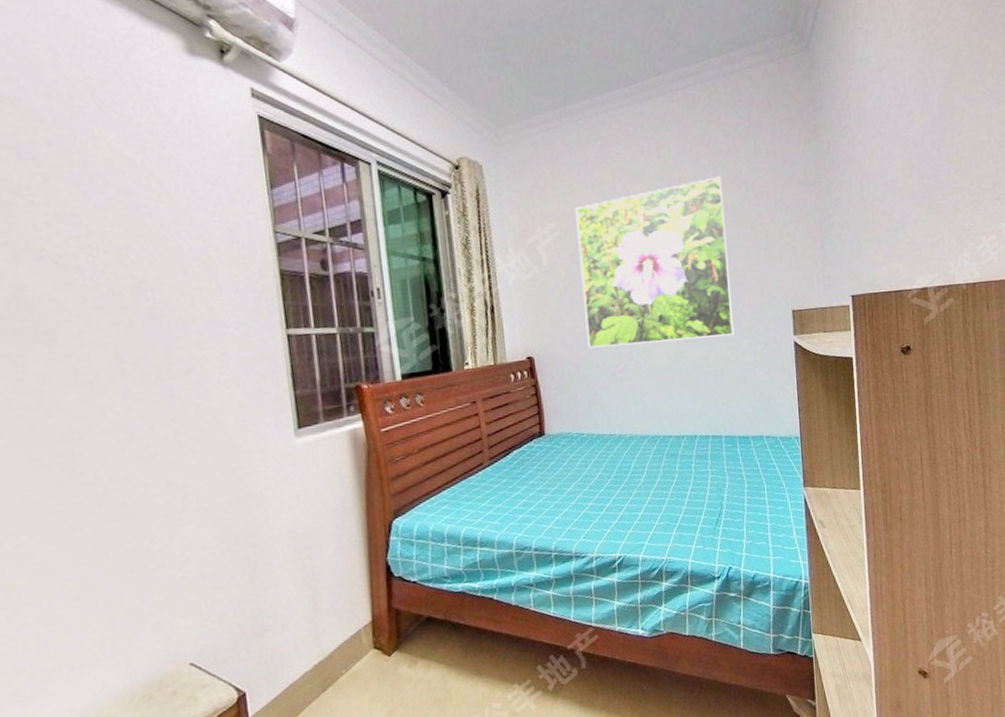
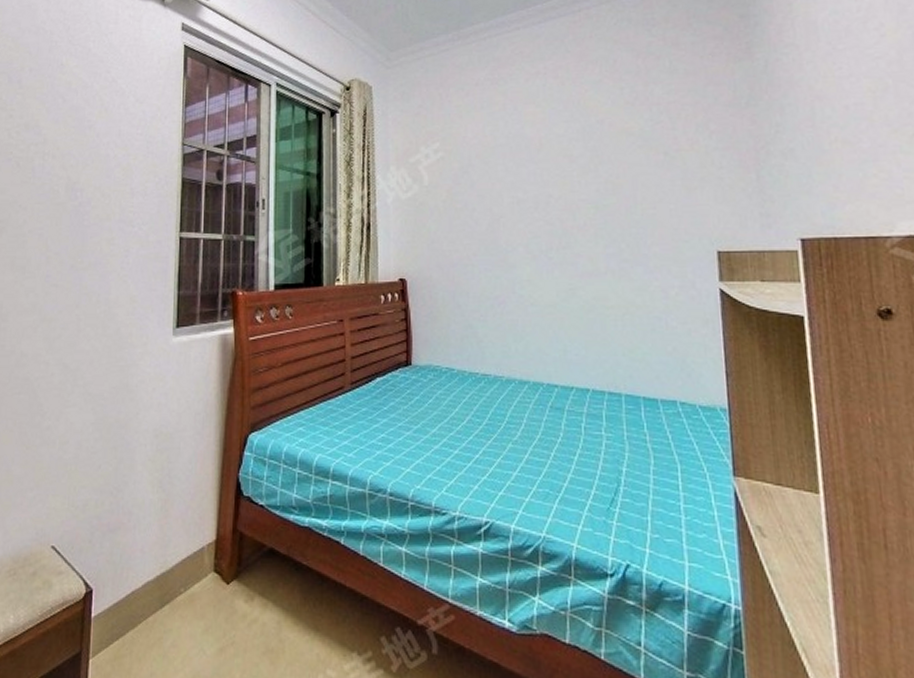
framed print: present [575,176,734,348] -> none [461,98,640,276]

